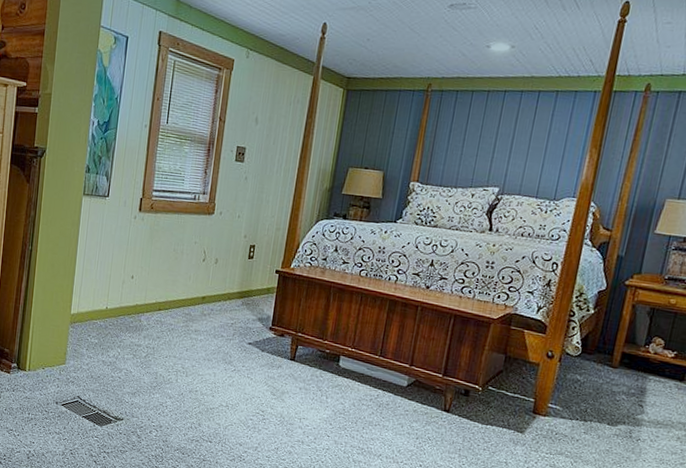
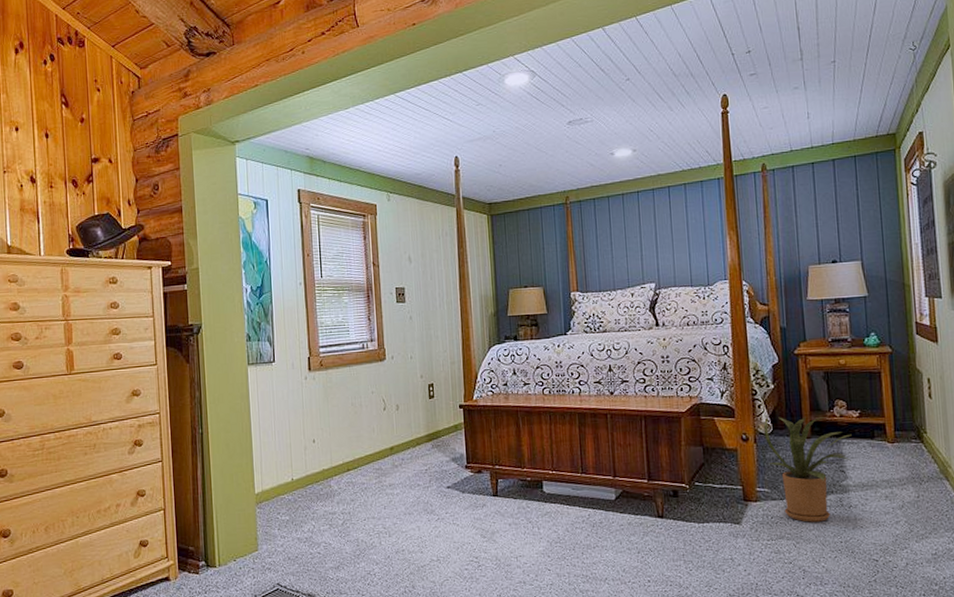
house plant: none [567,338,661,448] -> present [763,415,852,522]

